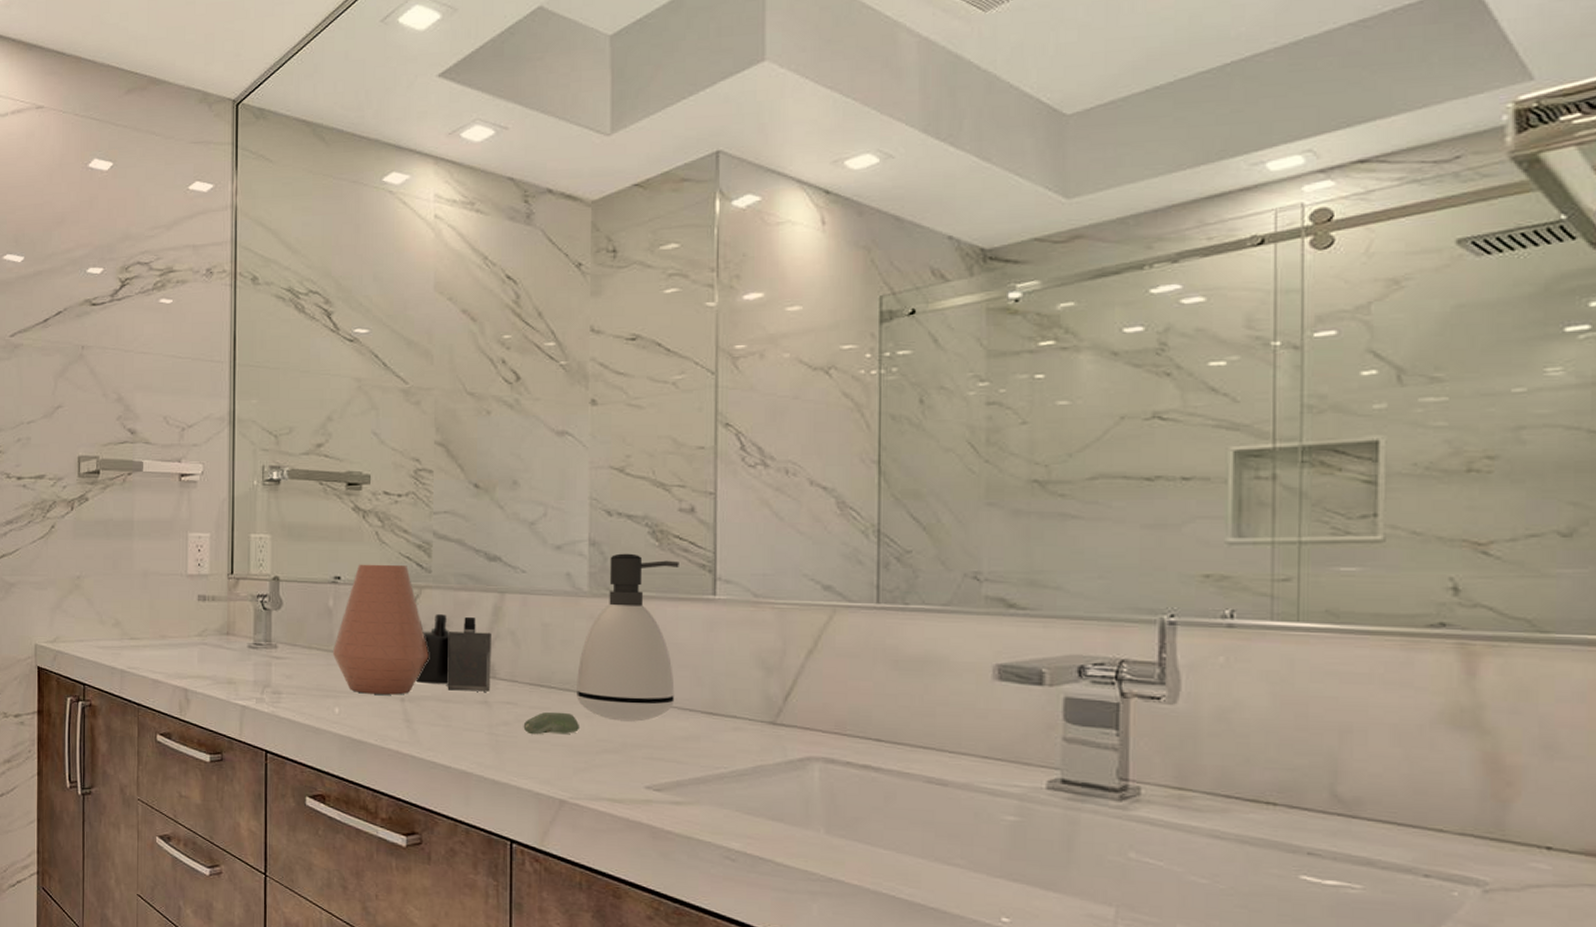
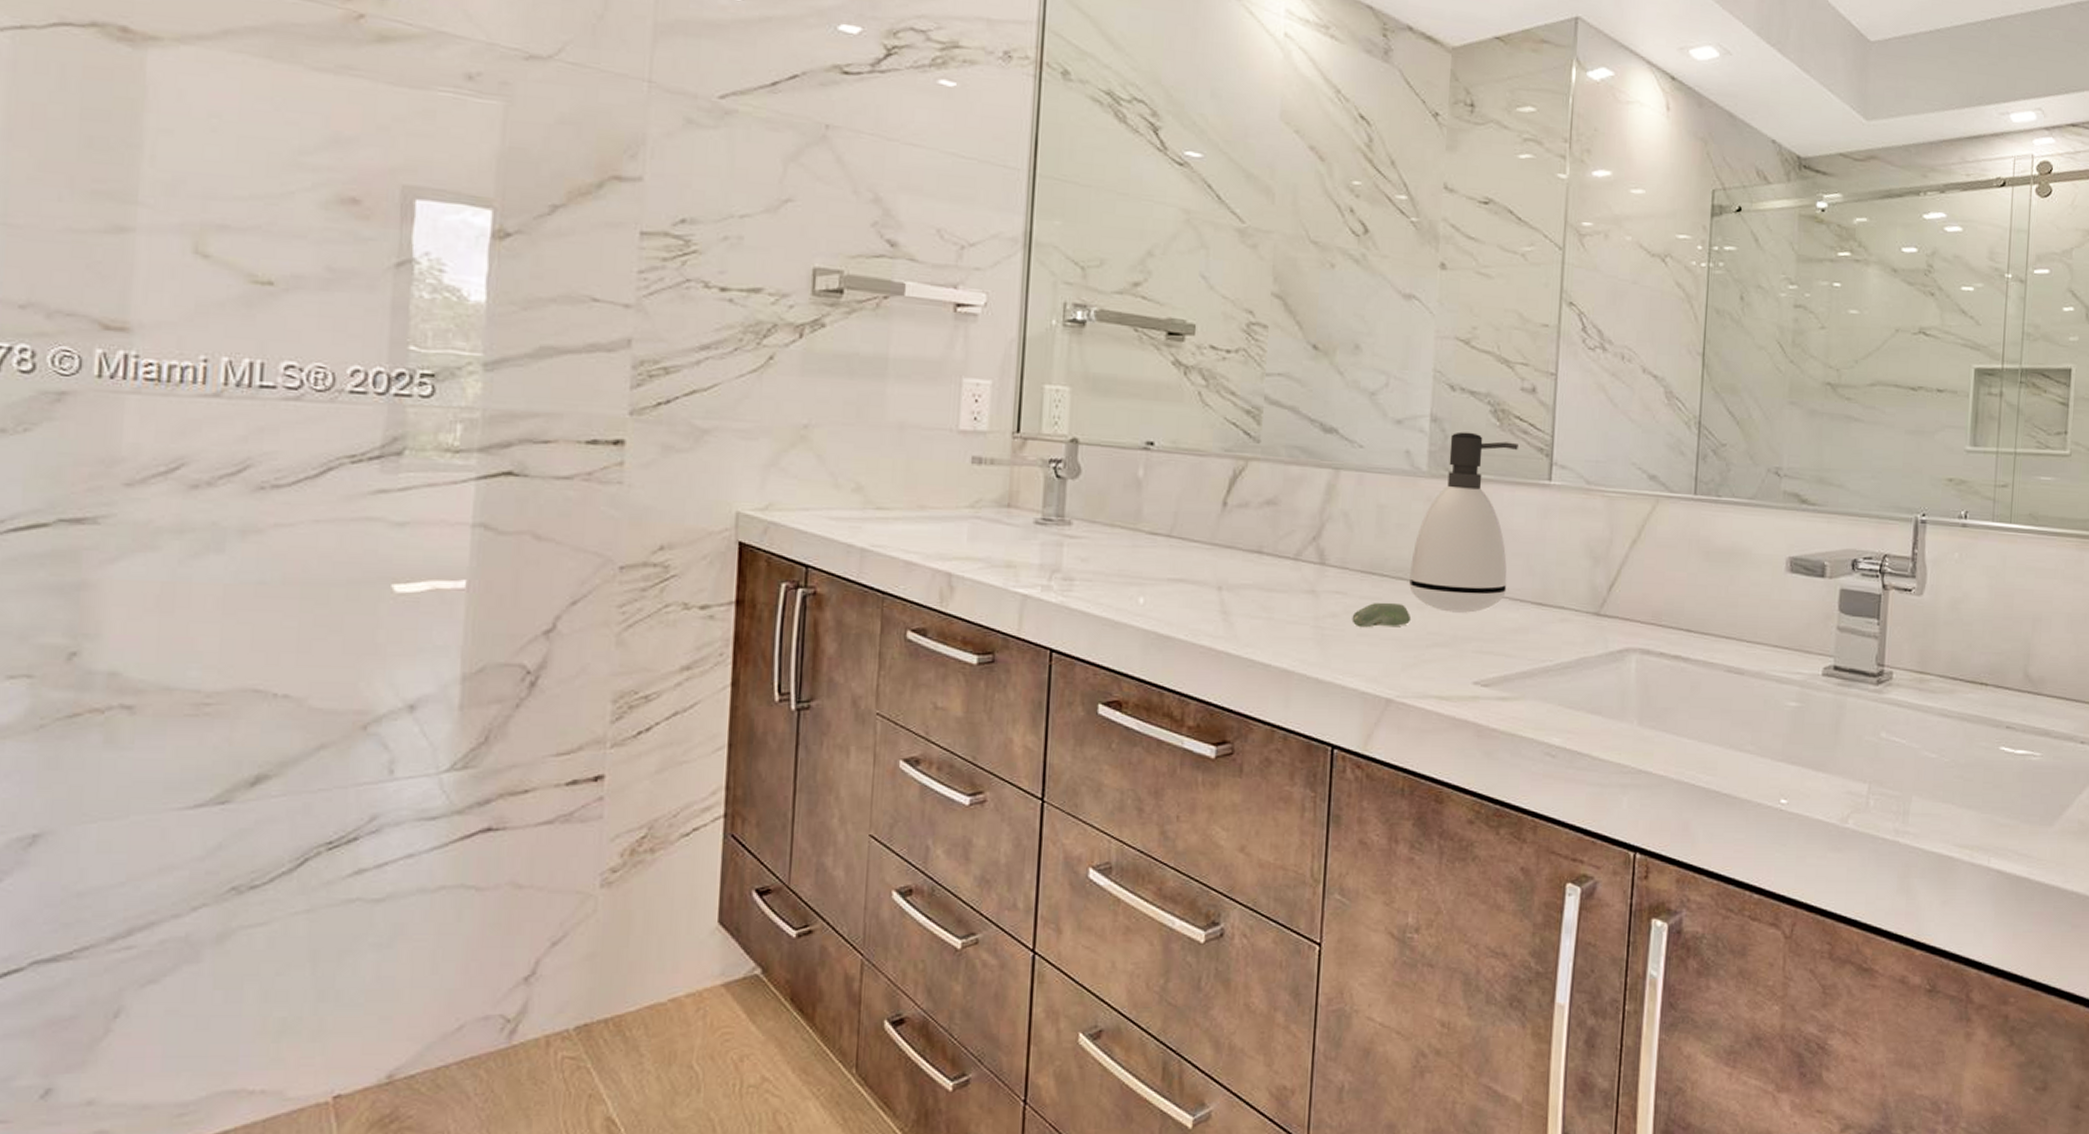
vase: present [332,564,430,695] -> none [1139,428,1254,583]
perfume bottle: present [415,614,449,685] -> none [1235,490,1277,572]
perfume bottle: present [447,617,491,692] -> none [1271,495,1323,580]

